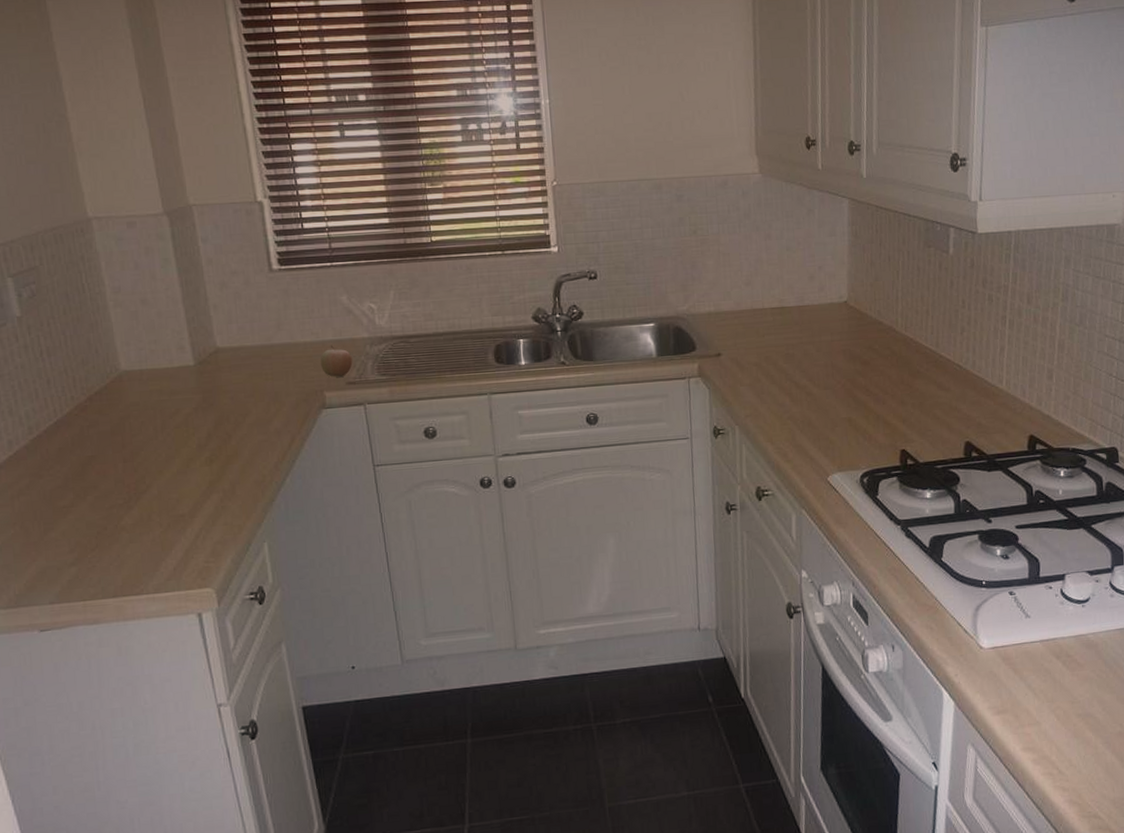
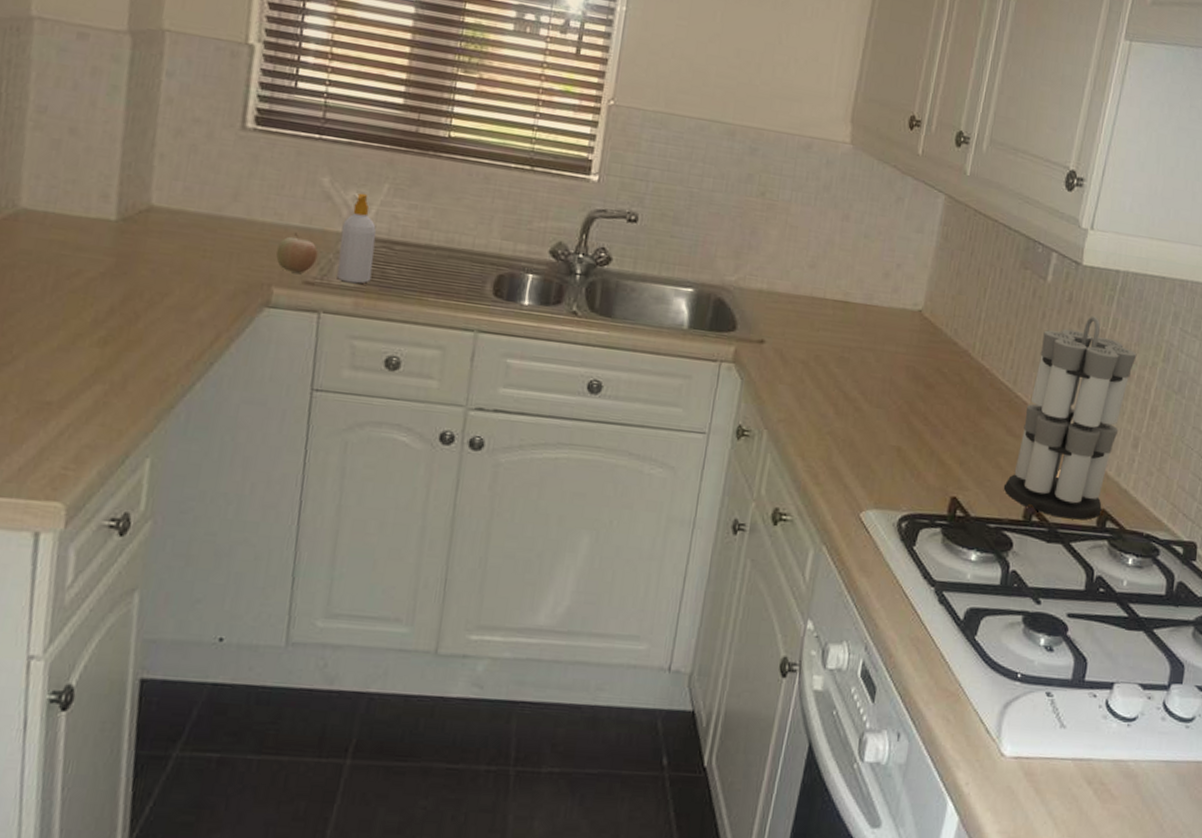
soap bottle: none [365,302,398,376] -> present [337,193,377,284]
spice rack: none [943,275,1039,449] -> present [1003,316,1137,520]

